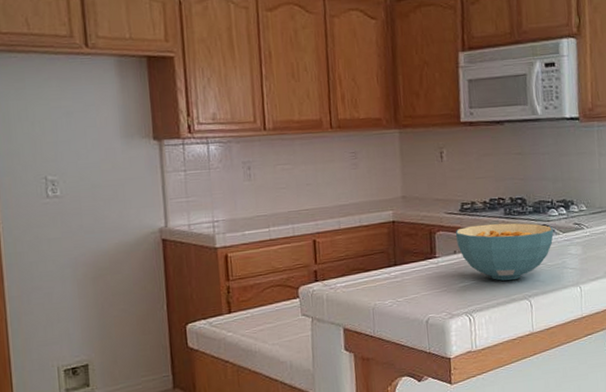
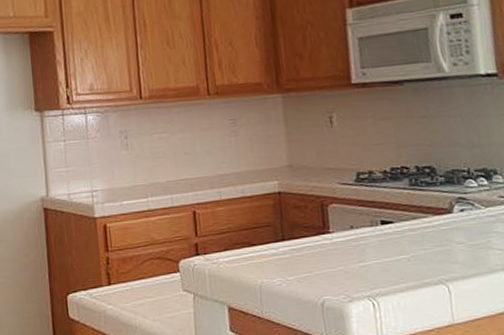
cereal bowl: present [455,223,554,281] -> none [351,195,473,261]

